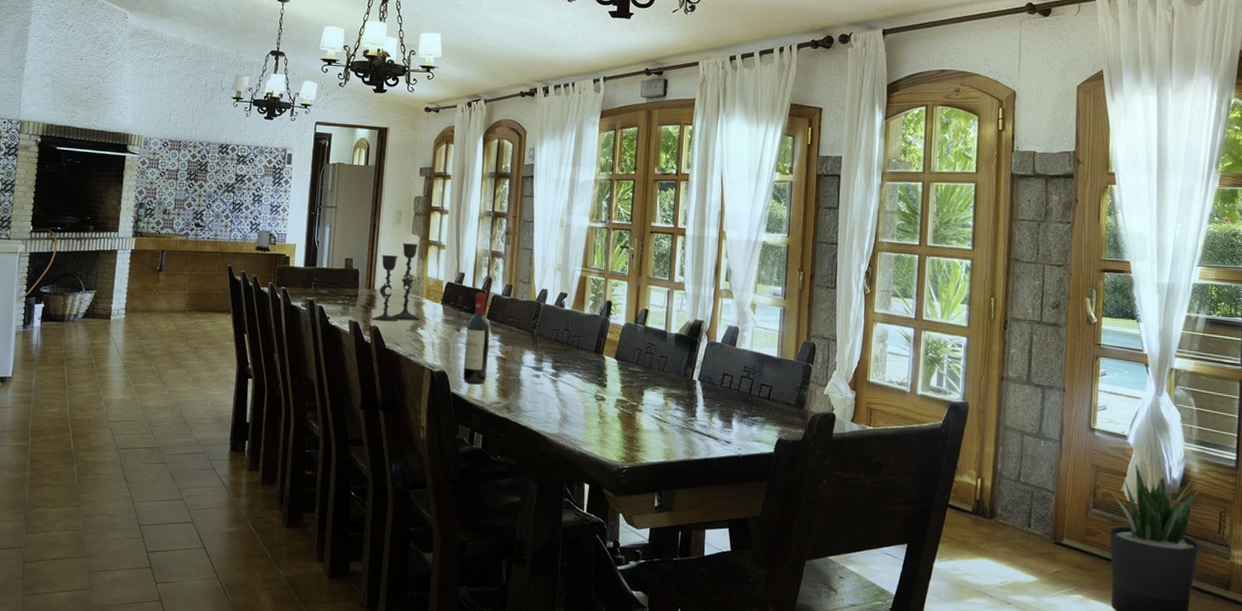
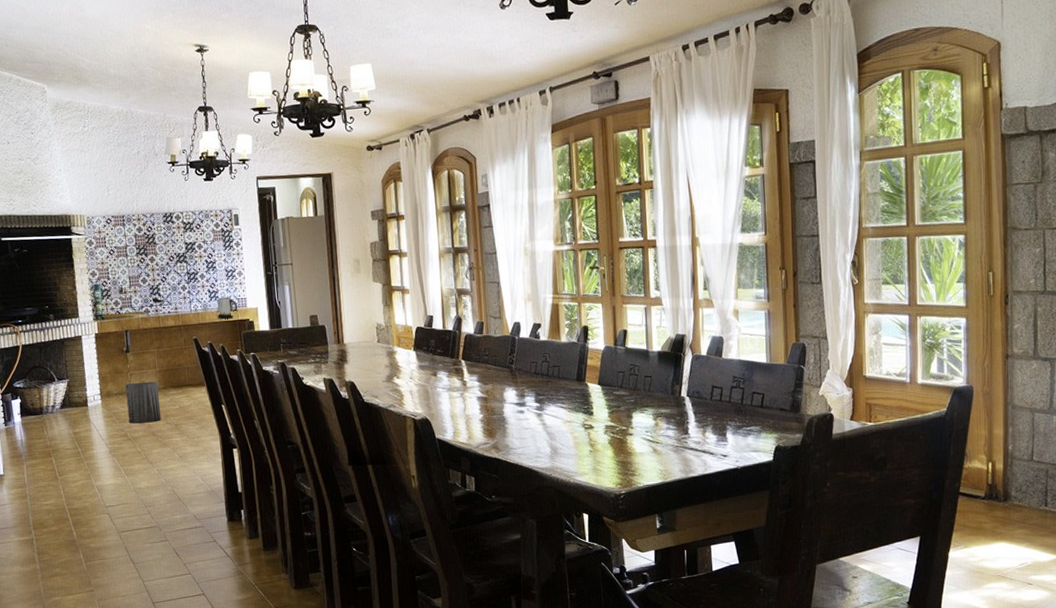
trash can: none [148,301,185,343] -> present [125,381,162,424]
candlestick: present [371,243,421,322] -> none [345,291,395,376]
wine bottle: present [462,292,491,384] -> none [442,333,471,427]

